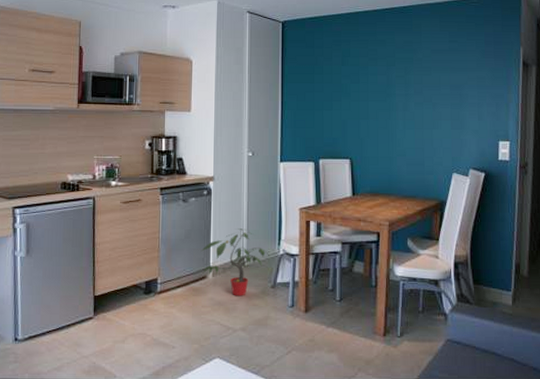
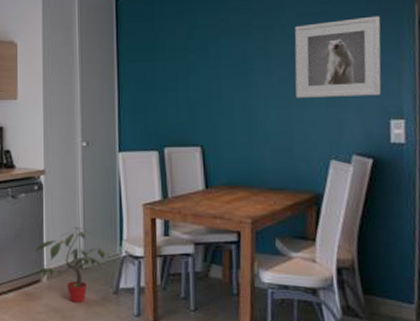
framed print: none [428,55,495,121] -> present [294,15,382,98]

